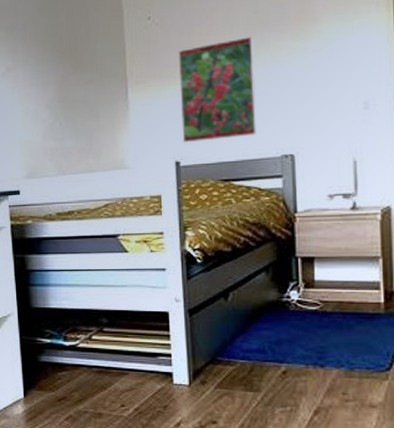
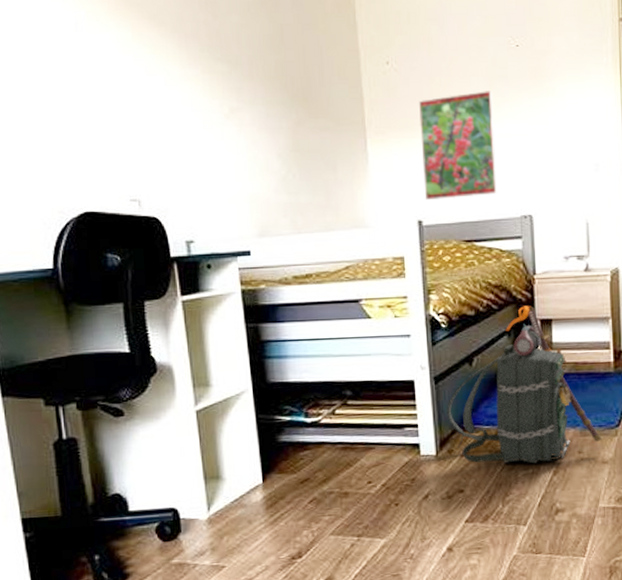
backpack: none [201,243,371,401] -> present [447,306,603,464]

